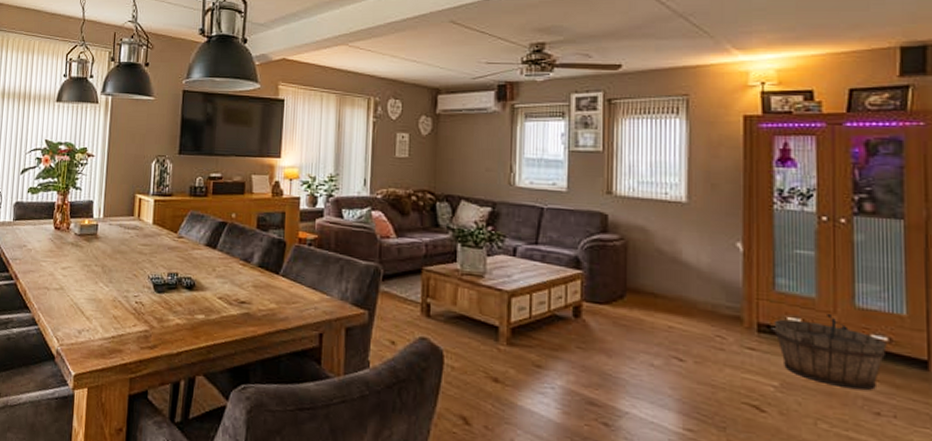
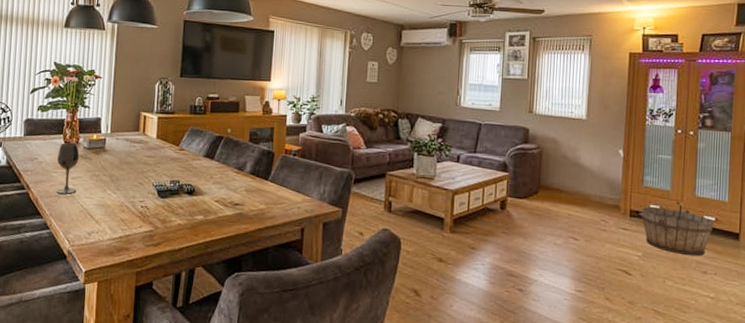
wine glass: none [45,228,70,287] -> present [56,142,80,195]

